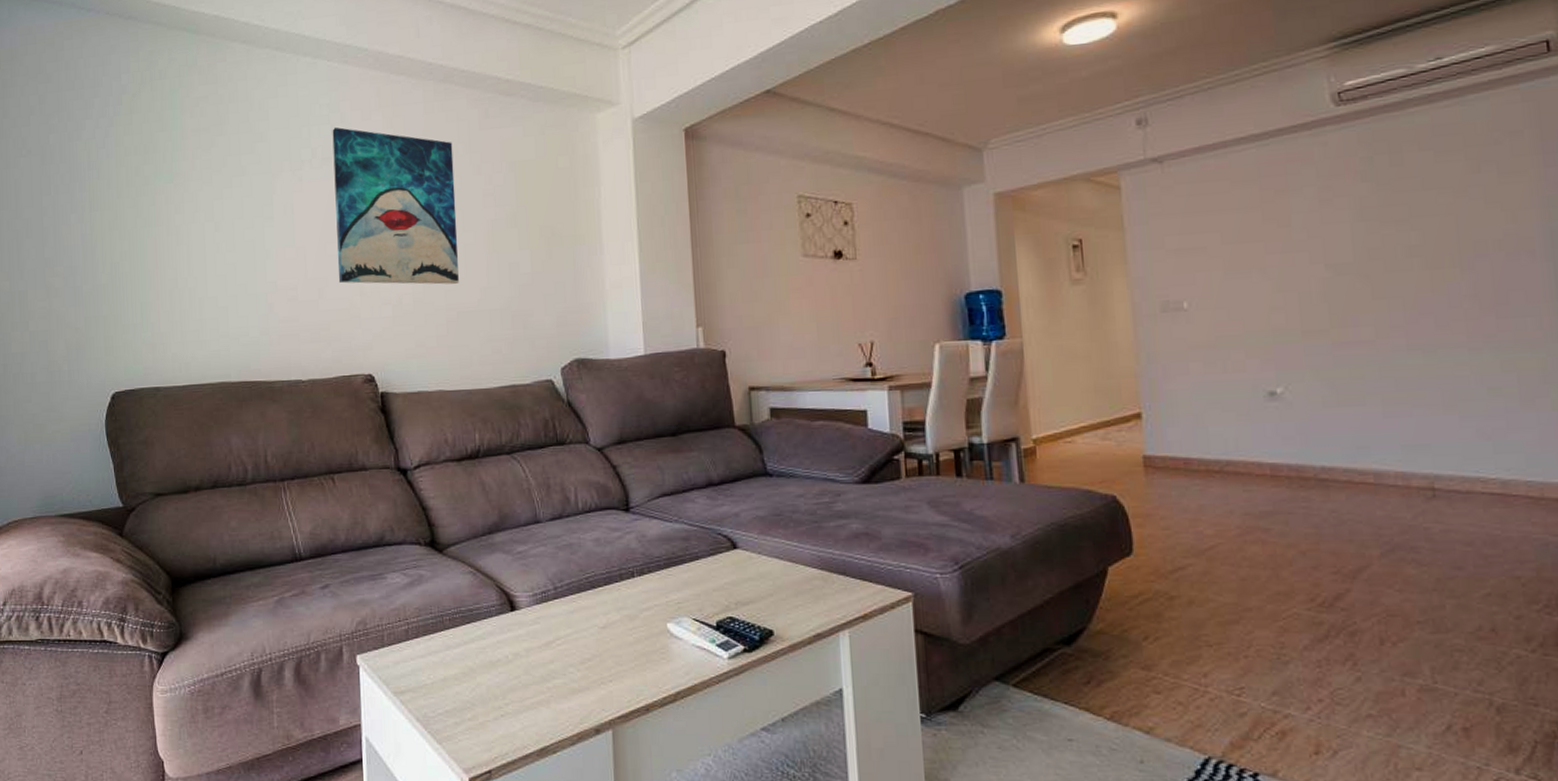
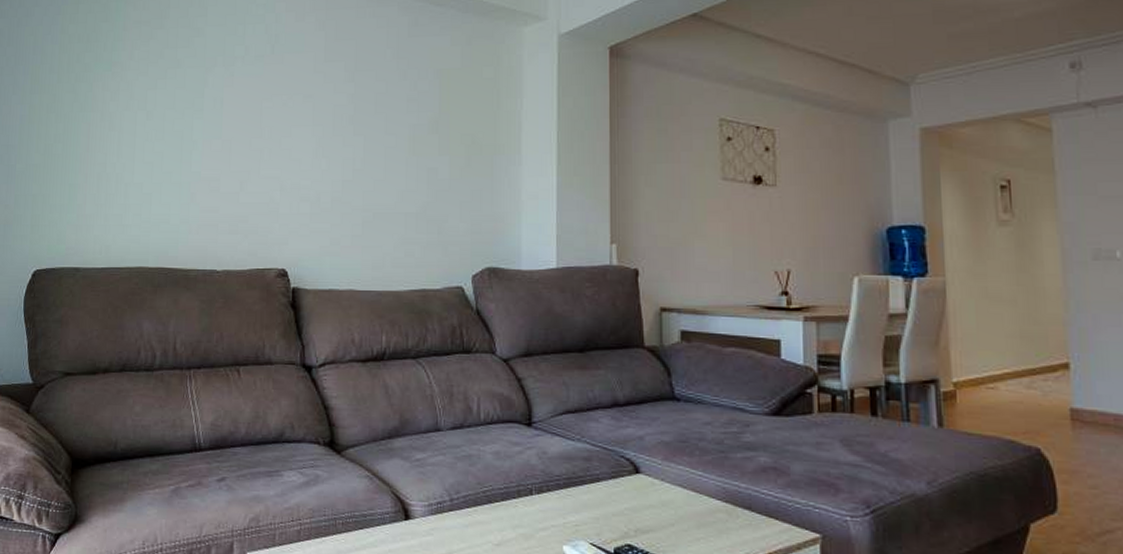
wall art: present [332,127,459,285] -> none [260,26,381,185]

